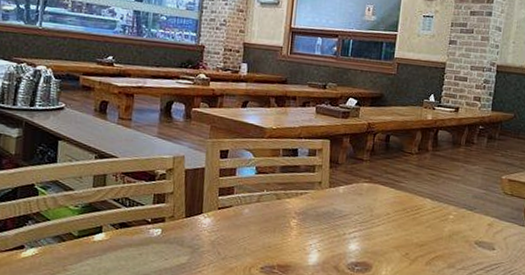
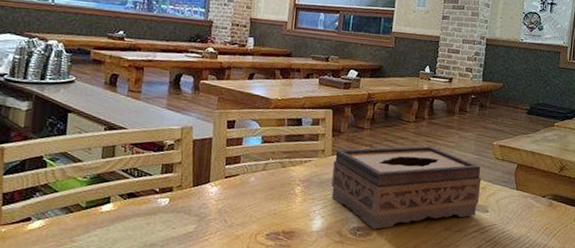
tissue box: none [328,179,488,265] -> present [331,145,481,230]

